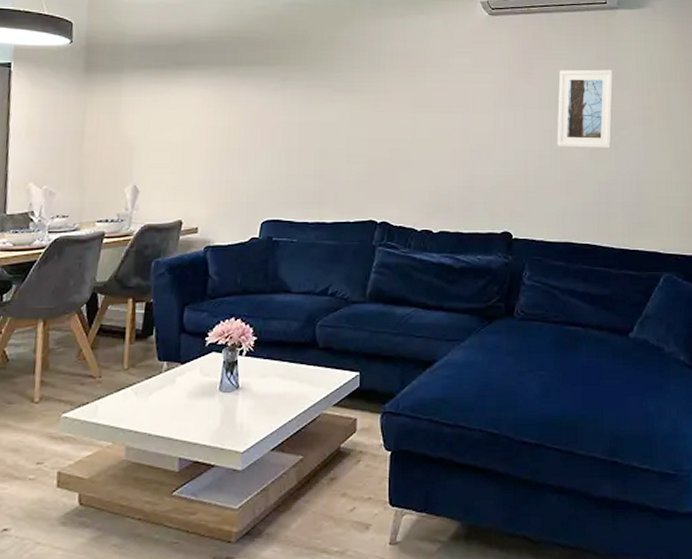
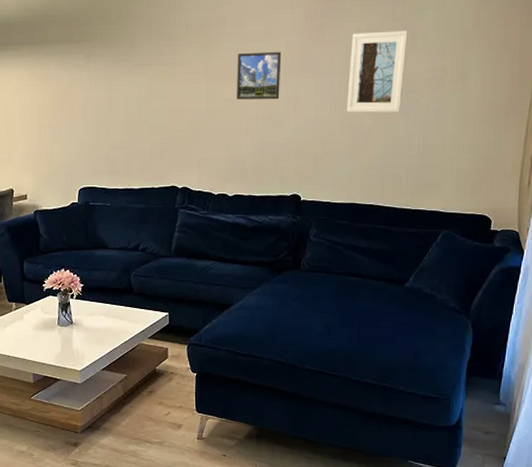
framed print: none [442,83,489,131] -> present [236,51,281,100]

